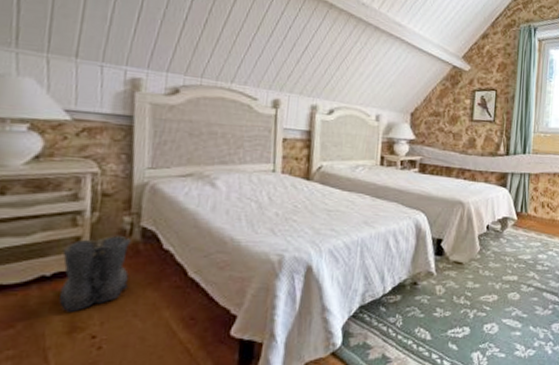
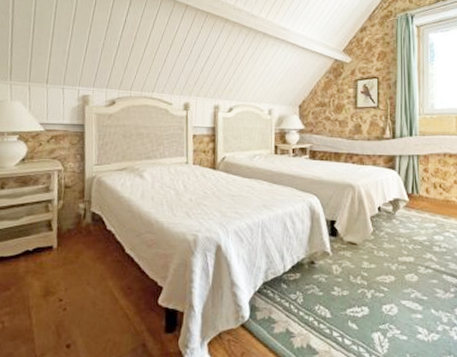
boots: present [59,235,131,312] -> none [38,218,85,279]

